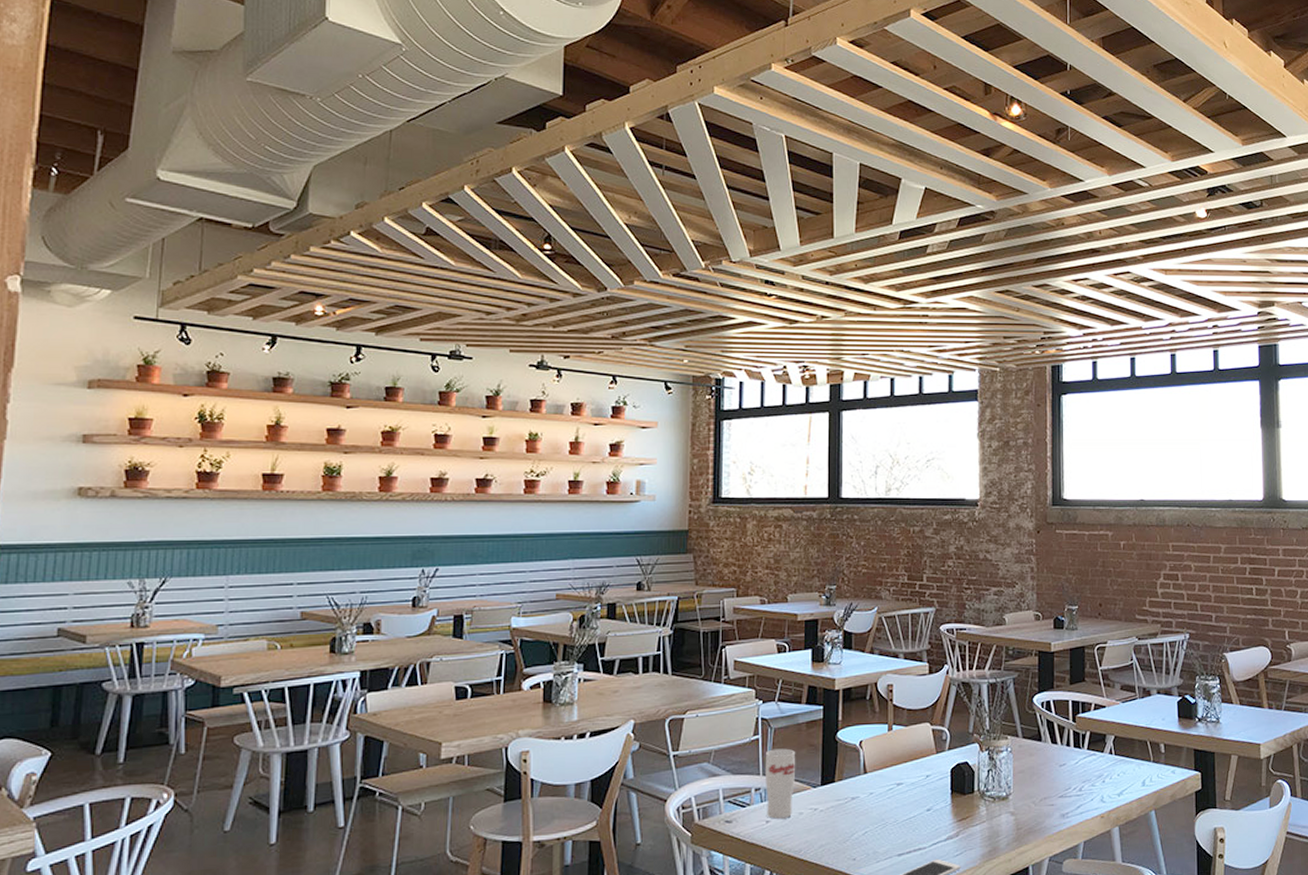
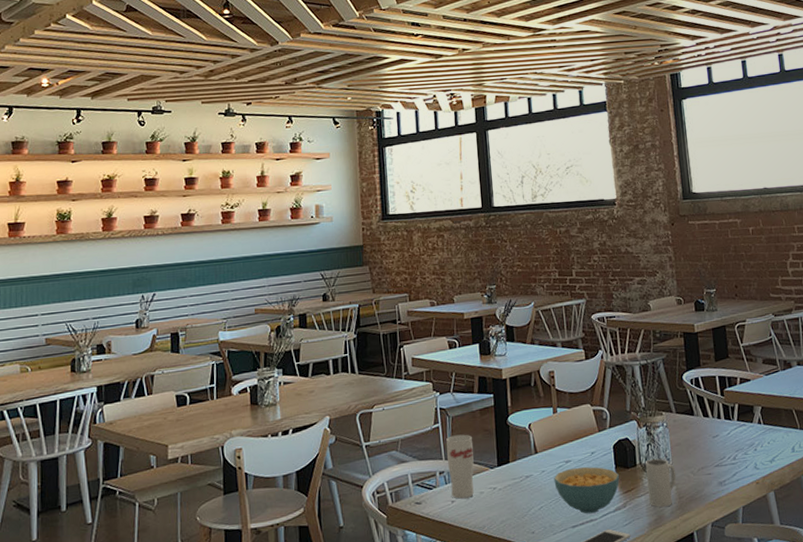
cereal bowl: none [882,790,955,842] -> present [554,466,620,514]
mug: none [985,785,1016,839] -> present [646,458,677,507]

